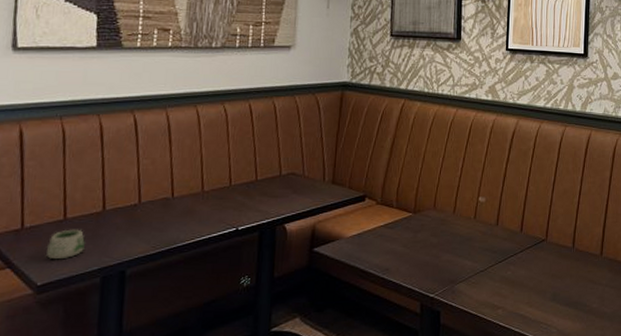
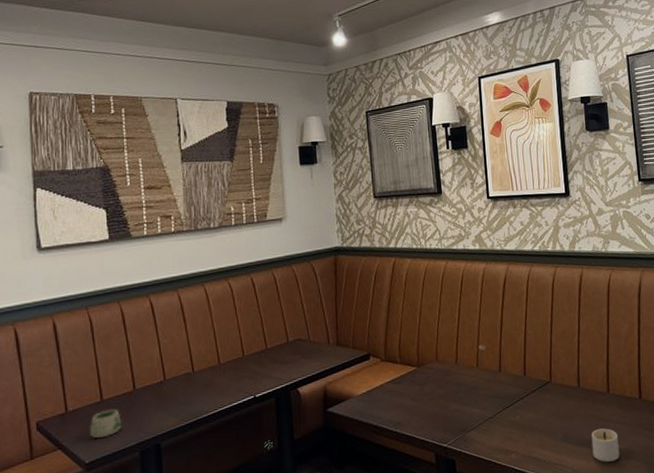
candle: none [578,291,606,324] -> present [591,428,620,462]

